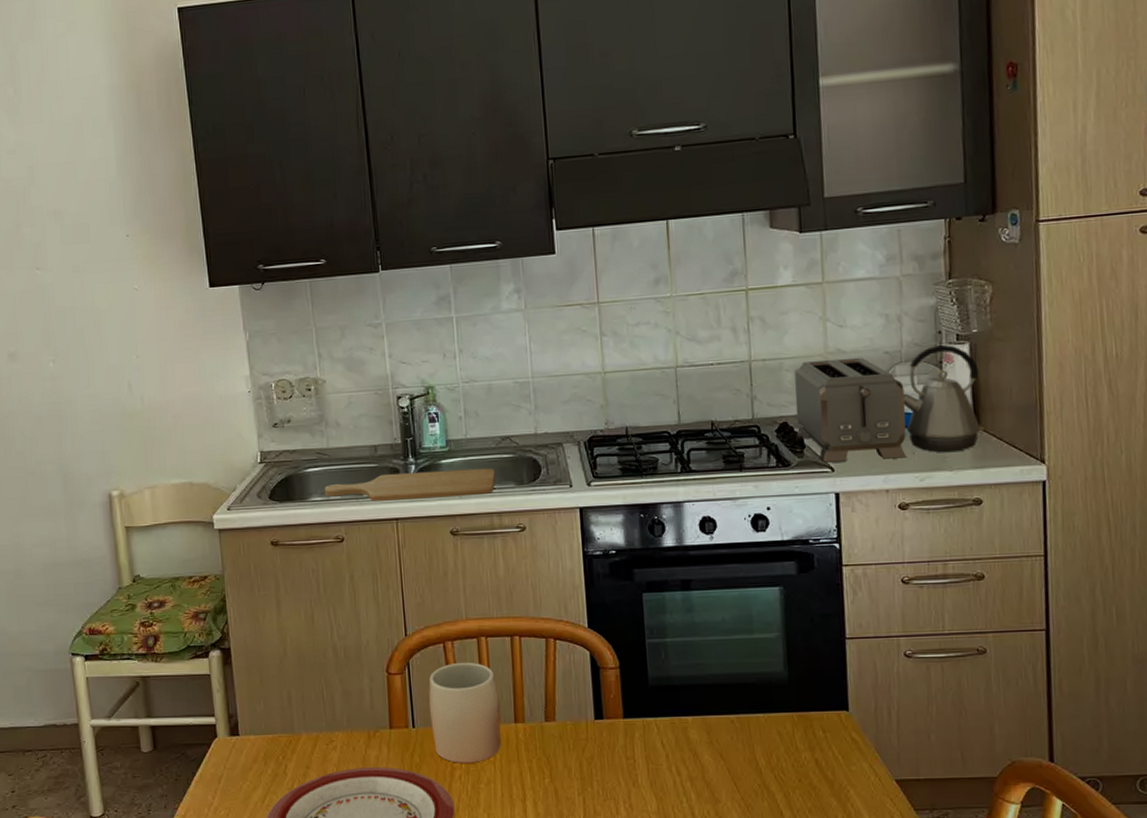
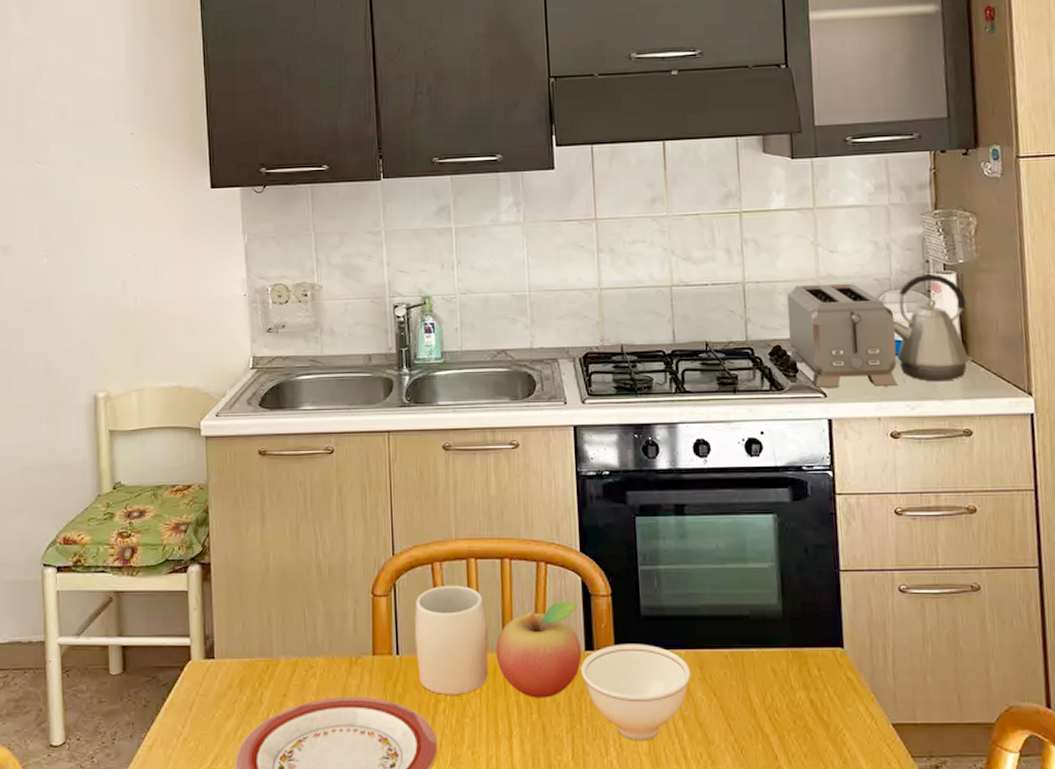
chopping board: present [324,468,496,501] -> none [316,381,491,412]
fruit: none [507,675,592,764] -> present [495,602,582,698]
bowl: none [591,712,699,801] -> present [581,644,691,741]

